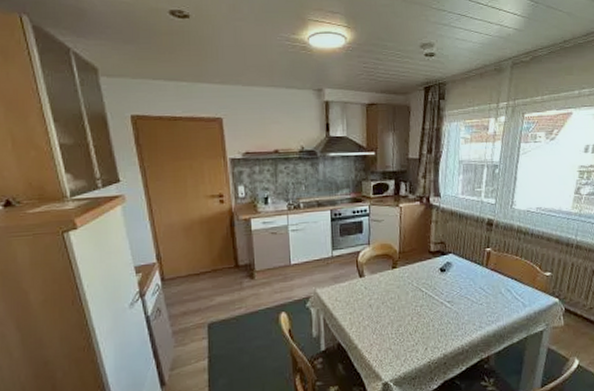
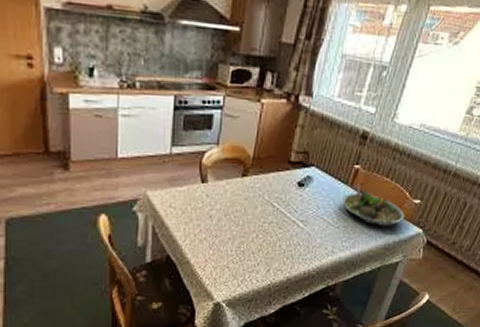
succulent planter: none [481,266,540,299] -> present [342,187,405,226]

